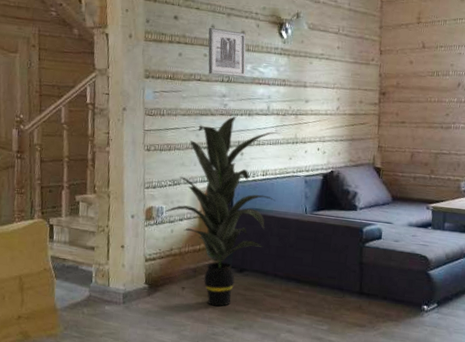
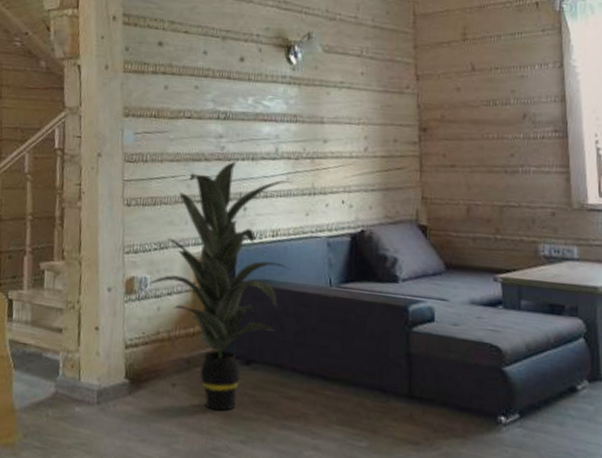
wall art: present [208,27,246,77] -> none [199,53,247,113]

